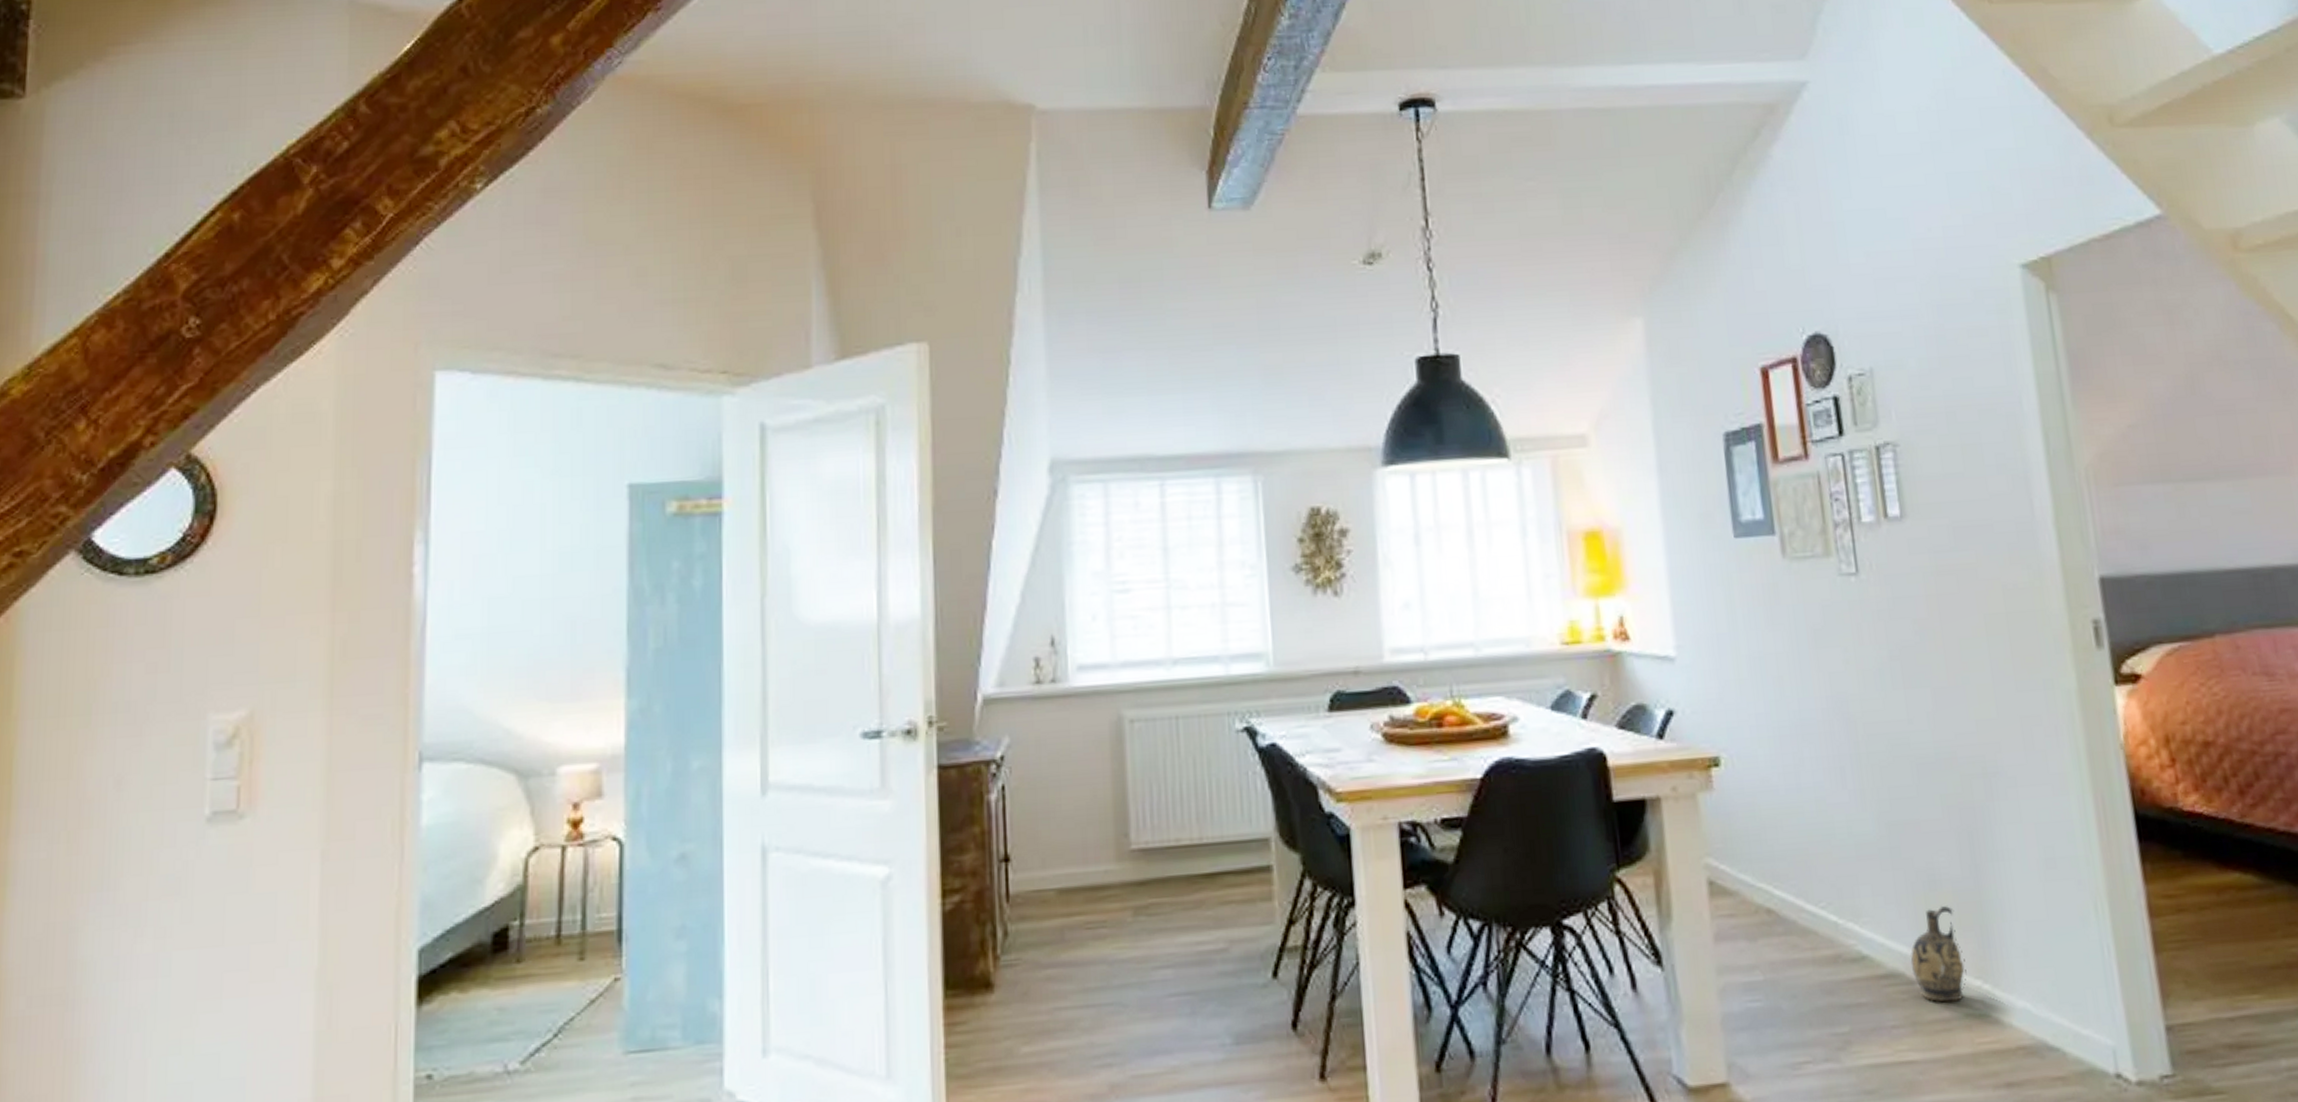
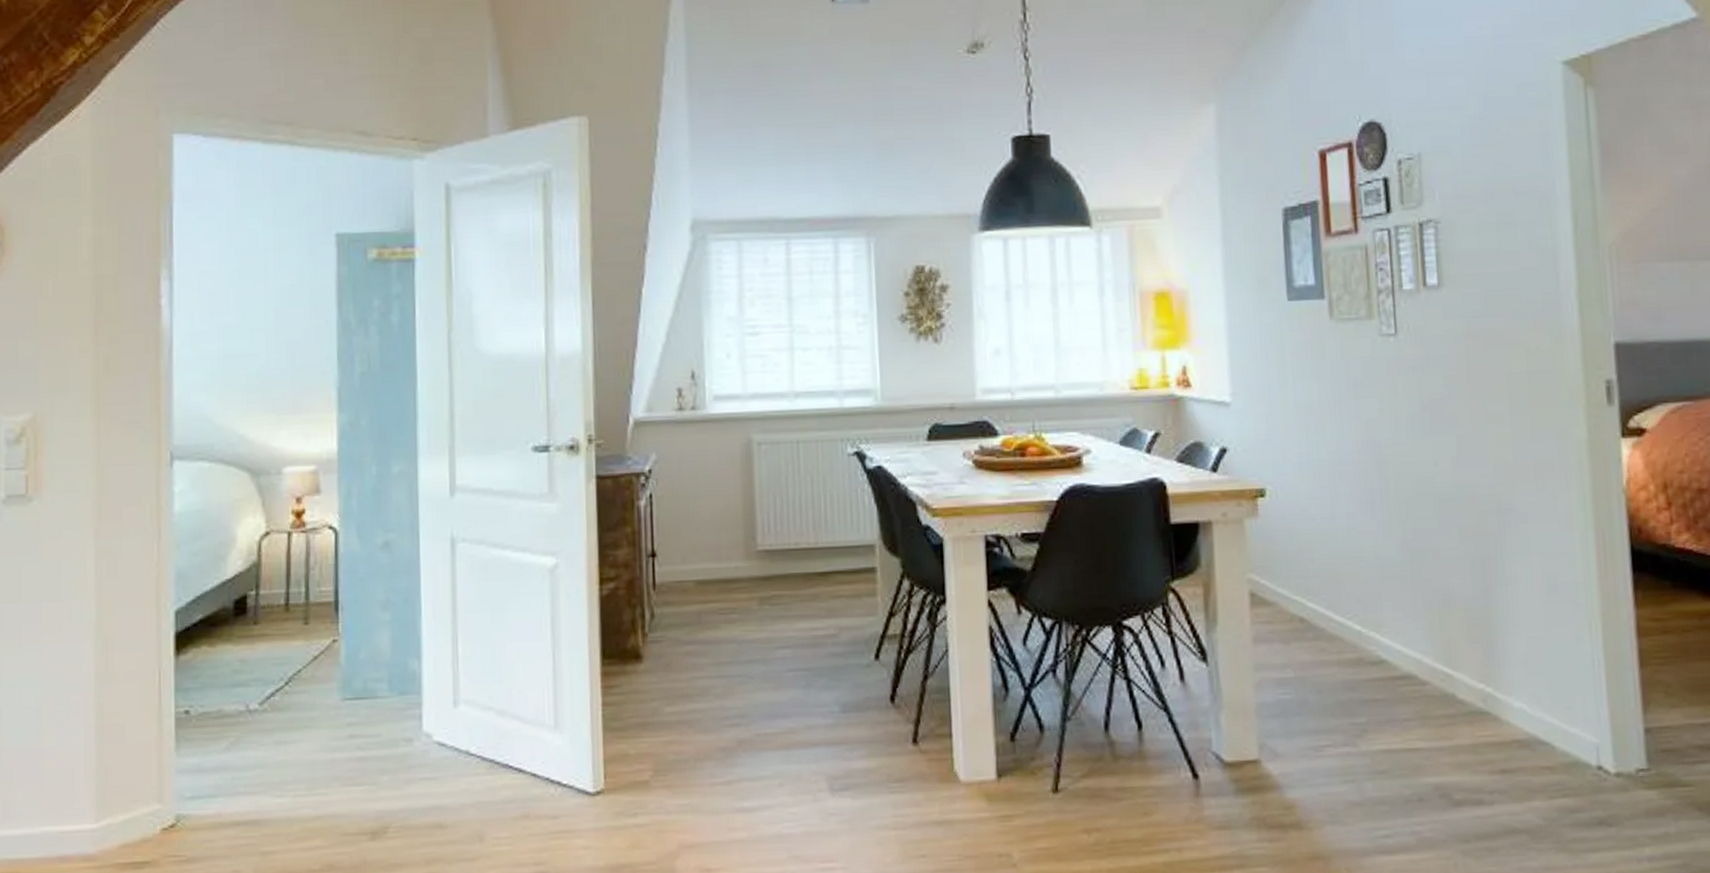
ceramic jug: present [1909,905,1967,1003] -> none [1423,620,1472,701]

